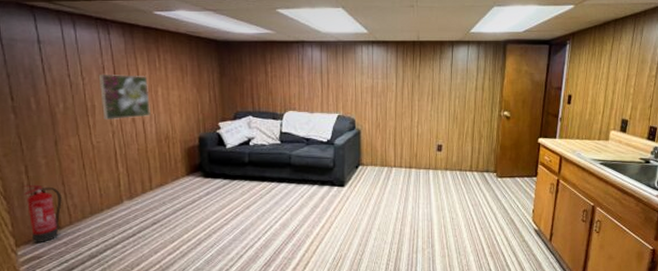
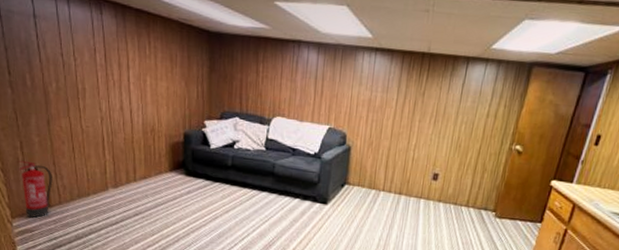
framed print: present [98,73,150,121] -> none [90,55,138,107]

